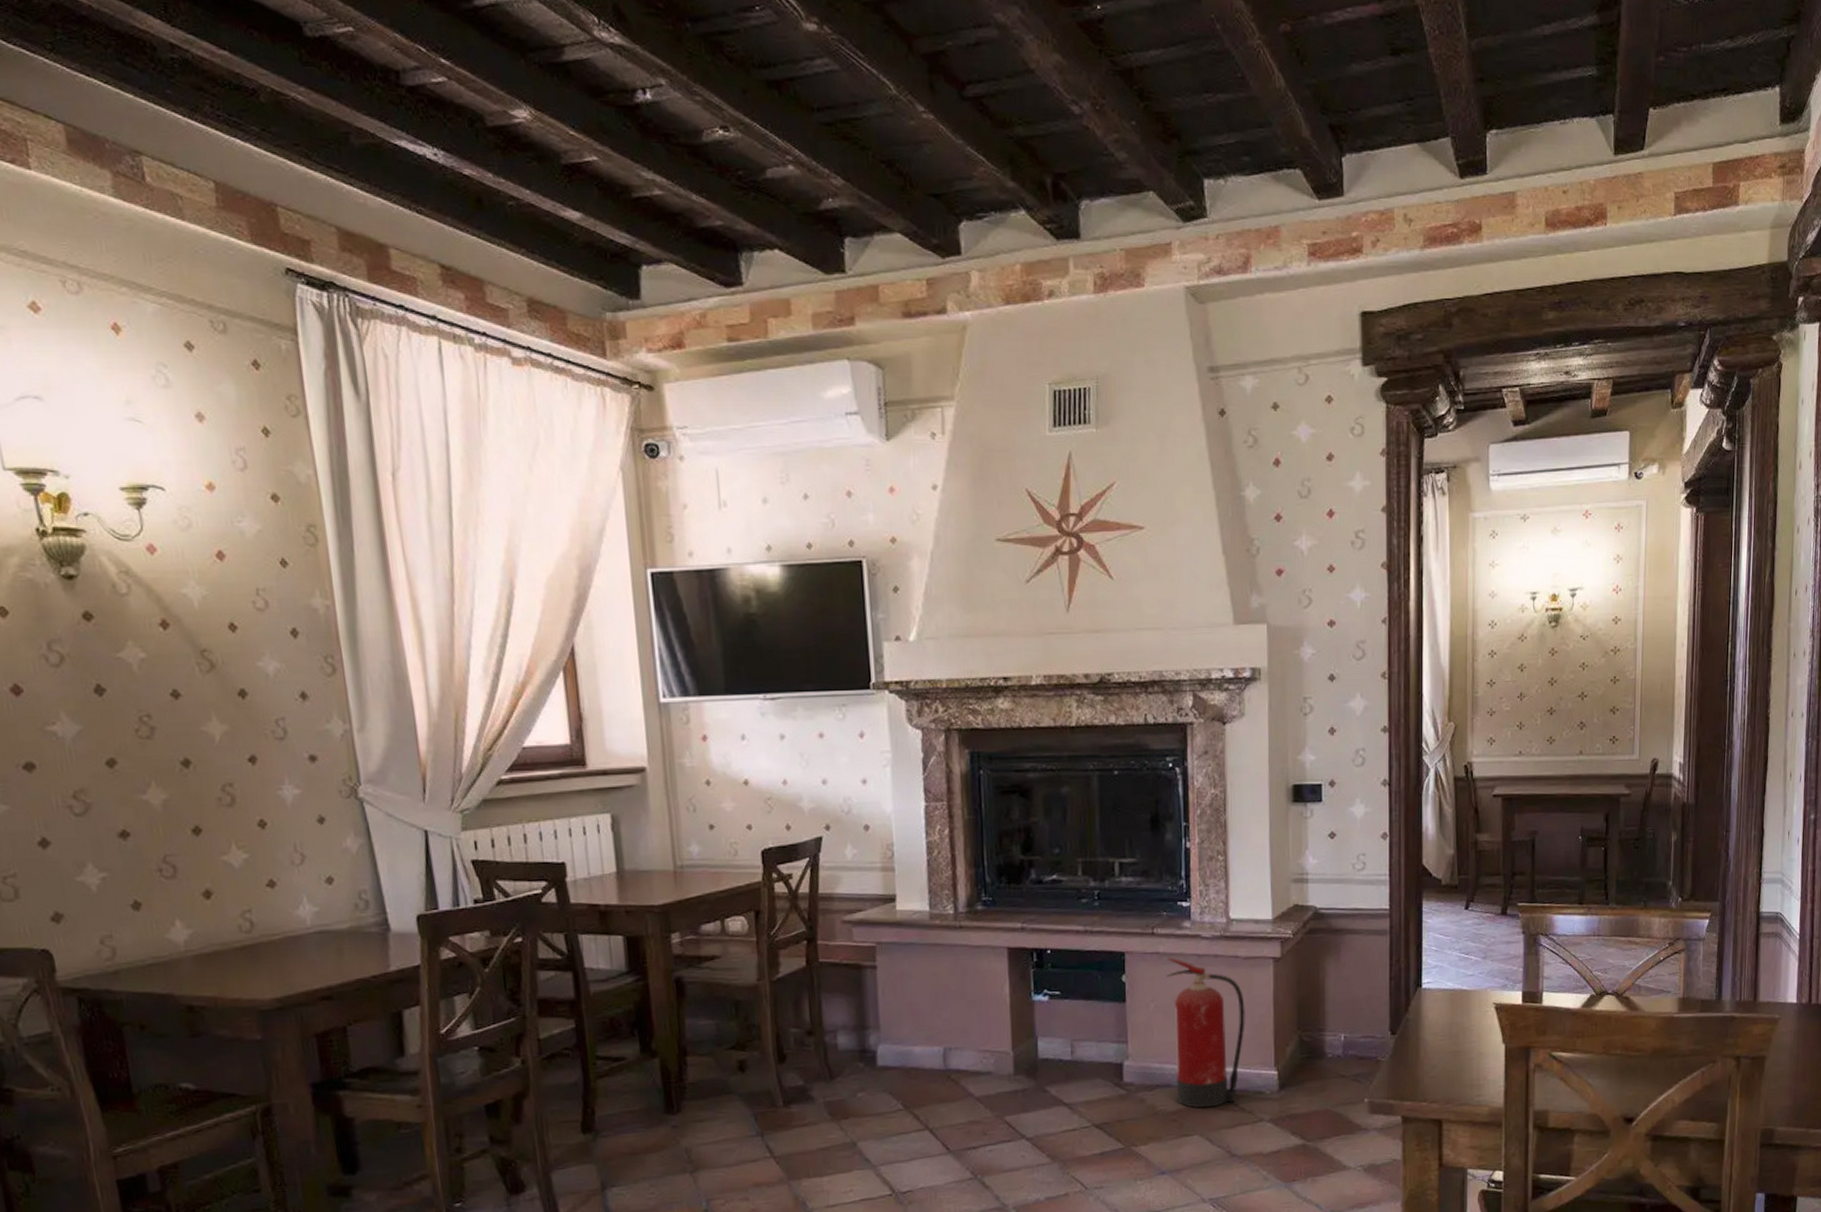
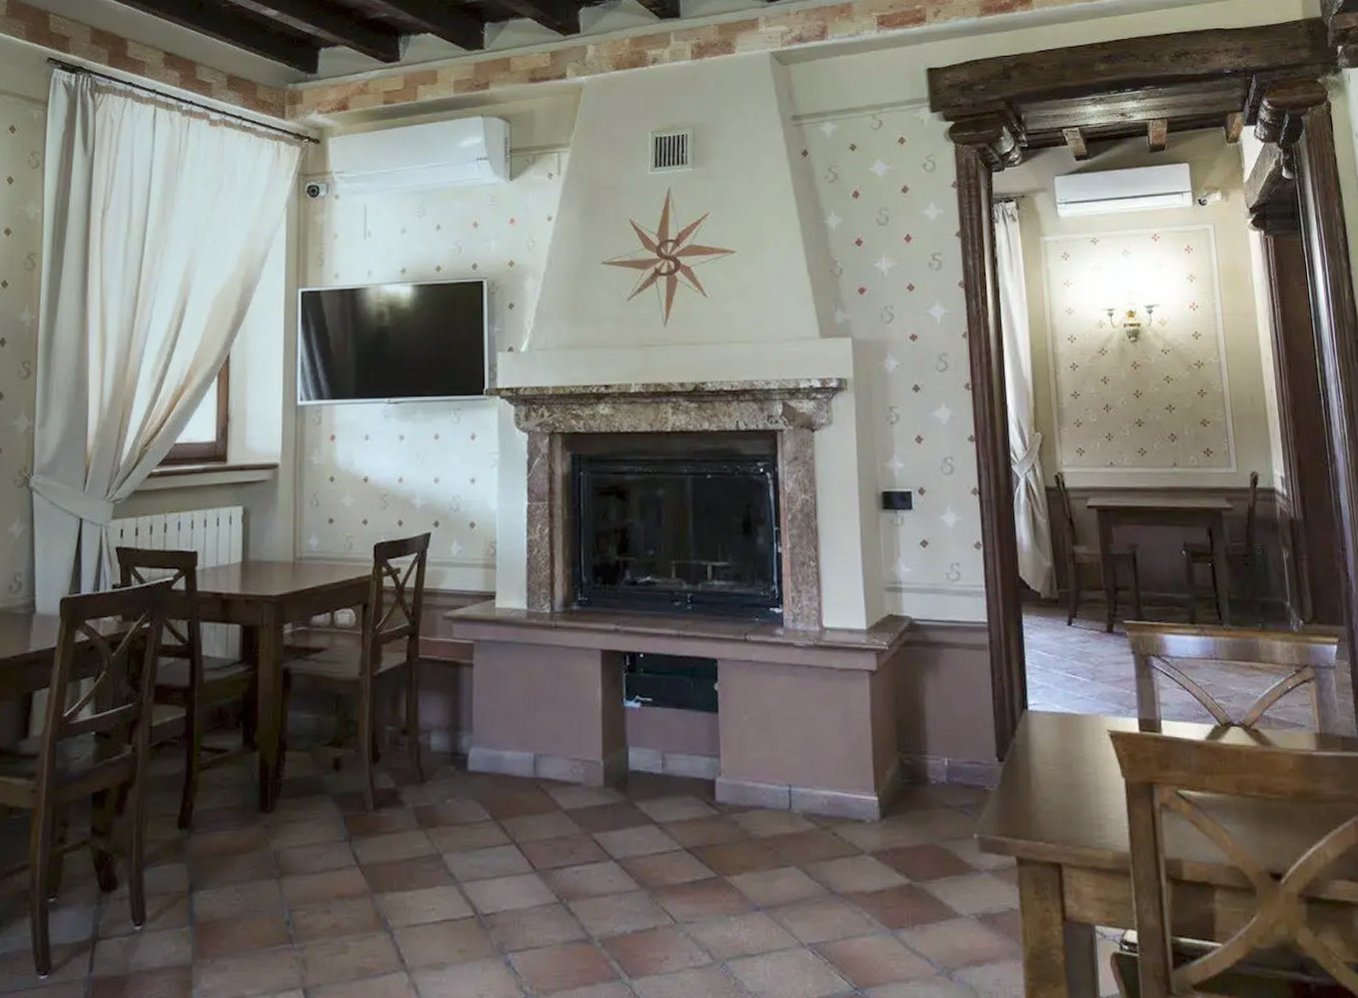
fire extinguisher: present [1166,957,1245,1108] -> none [759,666,842,836]

